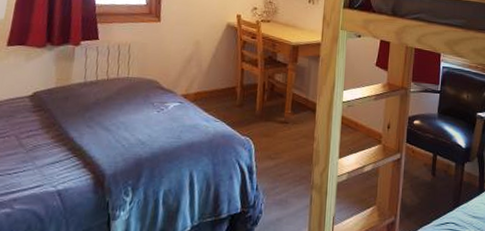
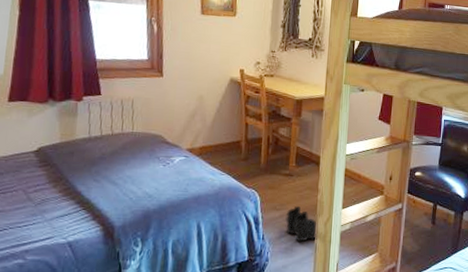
boots: none [280,154,313,193] -> present [285,205,317,242]

